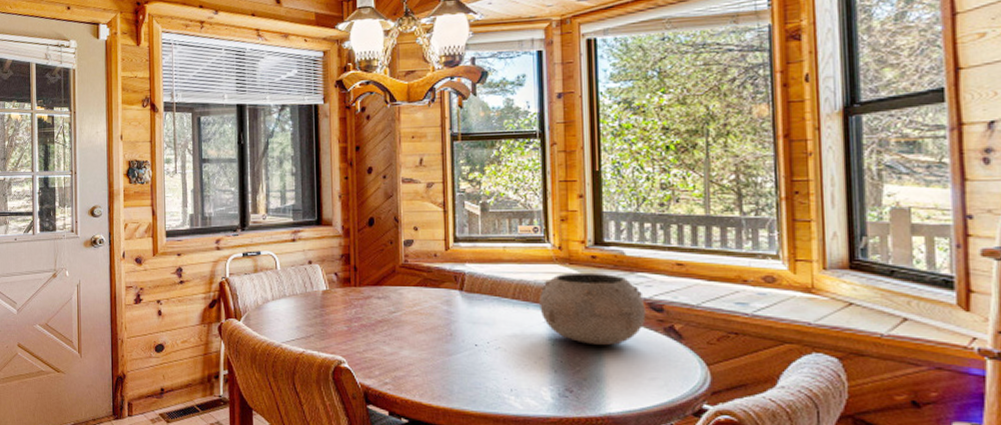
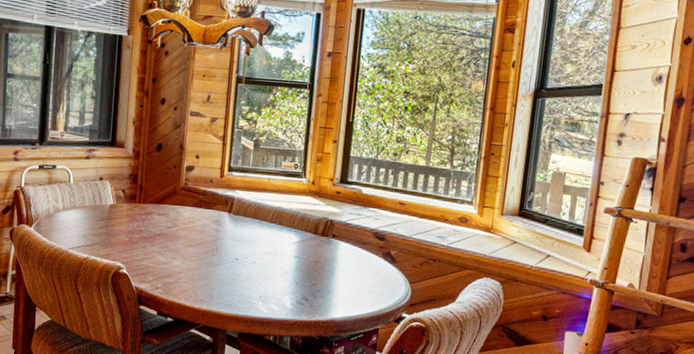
bowl: present [539,272,646,346] -> none [291,204,372,265]

